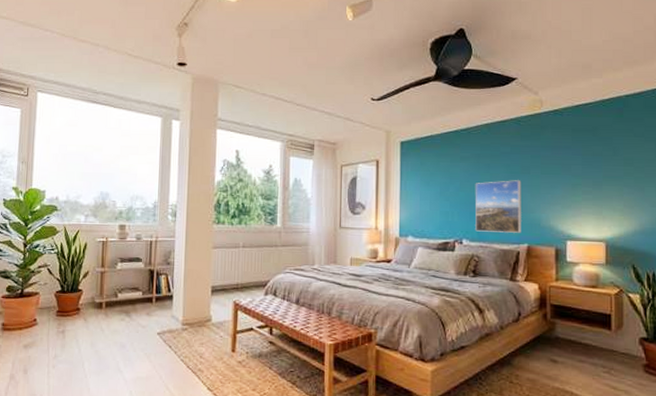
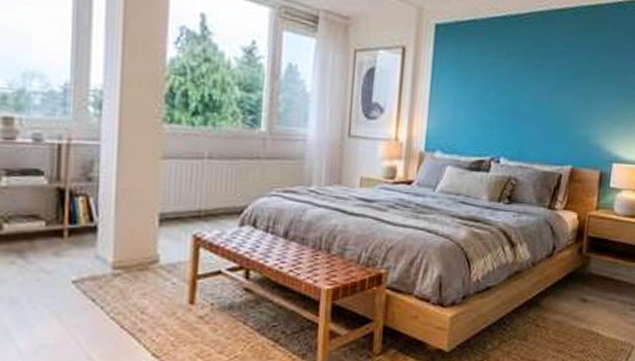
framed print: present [475,180,521,233] -> none [516,86,573,152]

